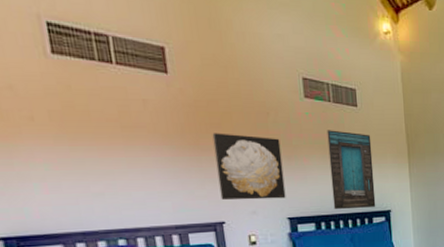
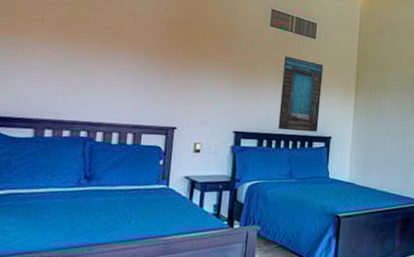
wall art: present [212,133,286,200] -> none [178,47,241,113]

